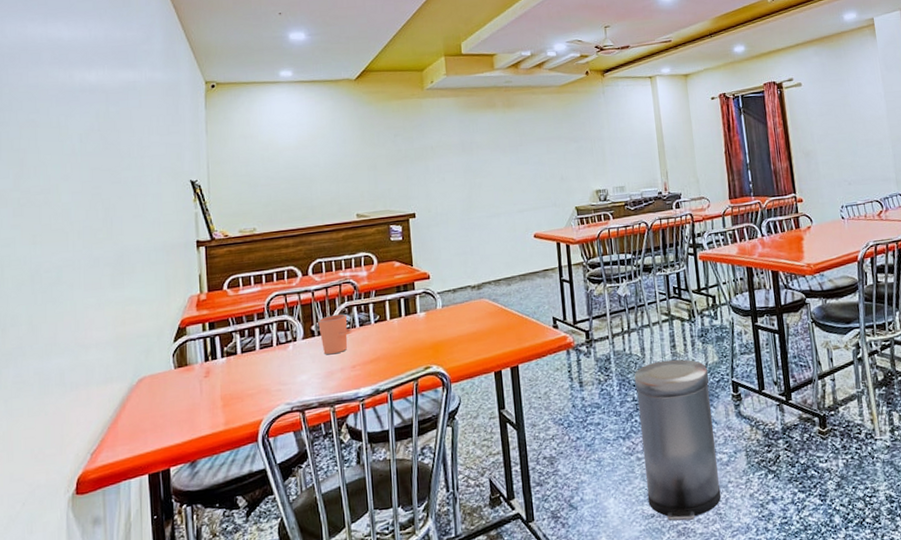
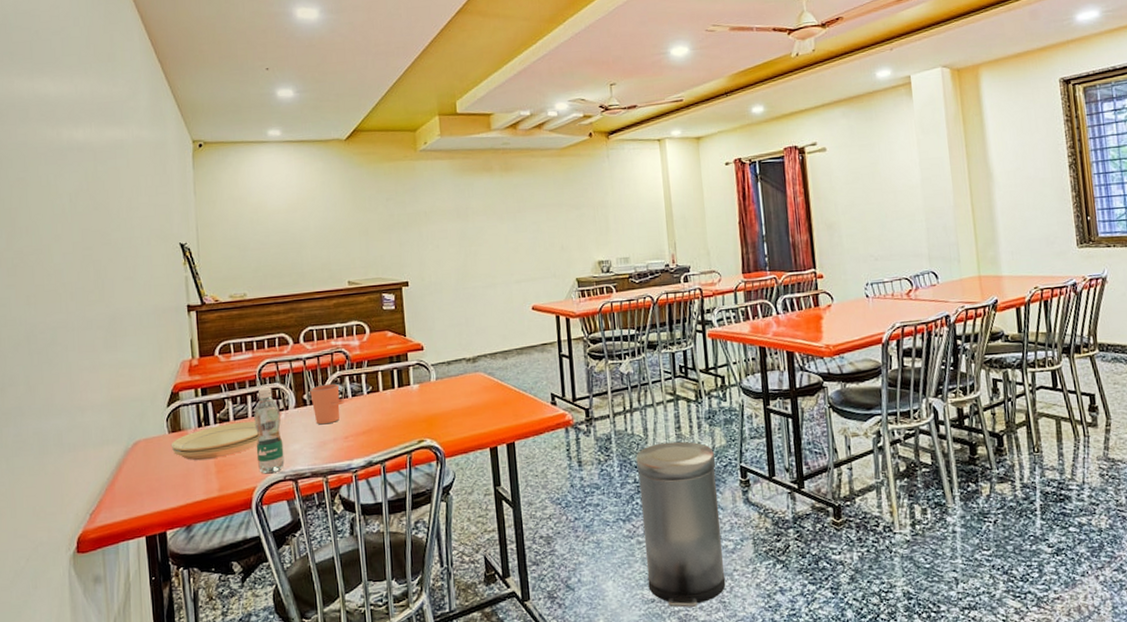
plate: none [176,354,267,395] -> present [171,422,259,460]
bottle: none [261,320,292,406] -> present [254,387,285,474]

